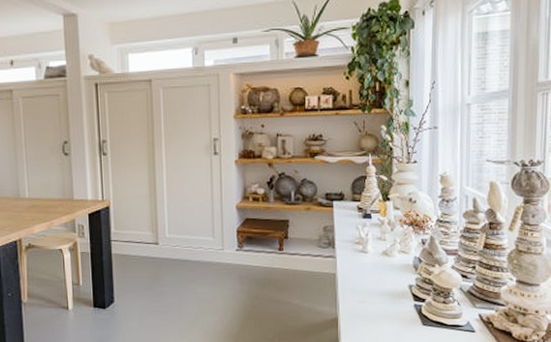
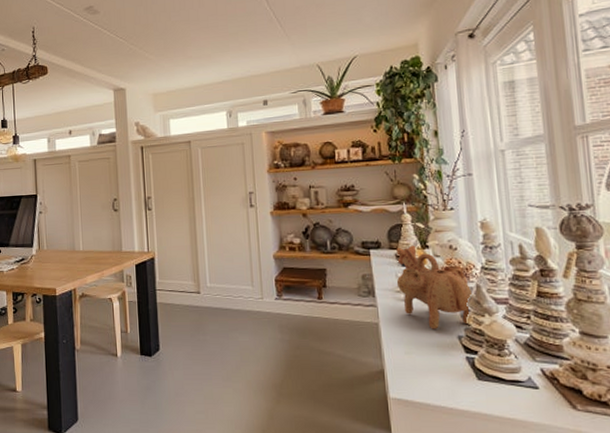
ceramic vessel: none [356,197,426,279] -> present [396,245,473,329]

